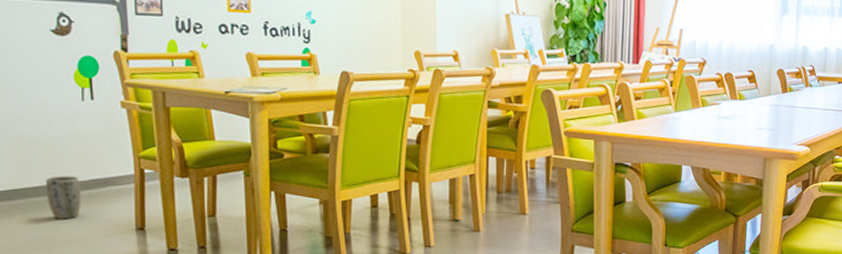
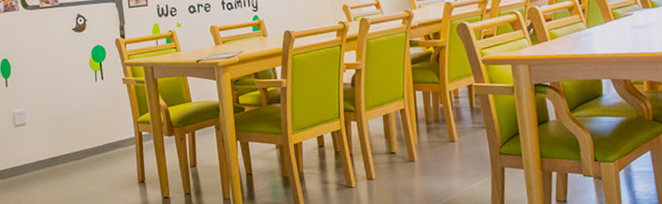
plant pot: present [46,176,81,219] -> none [74,142,99,179]

